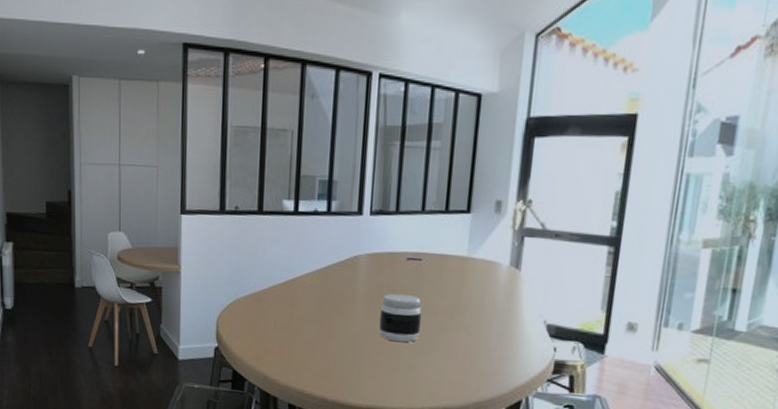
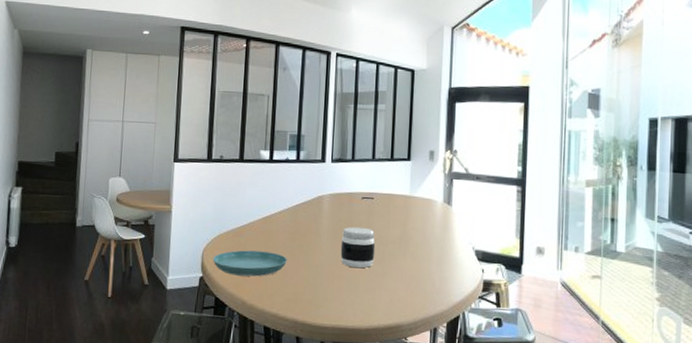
saucer: none [229,318,315,349] -> present [213,250,287,277]

